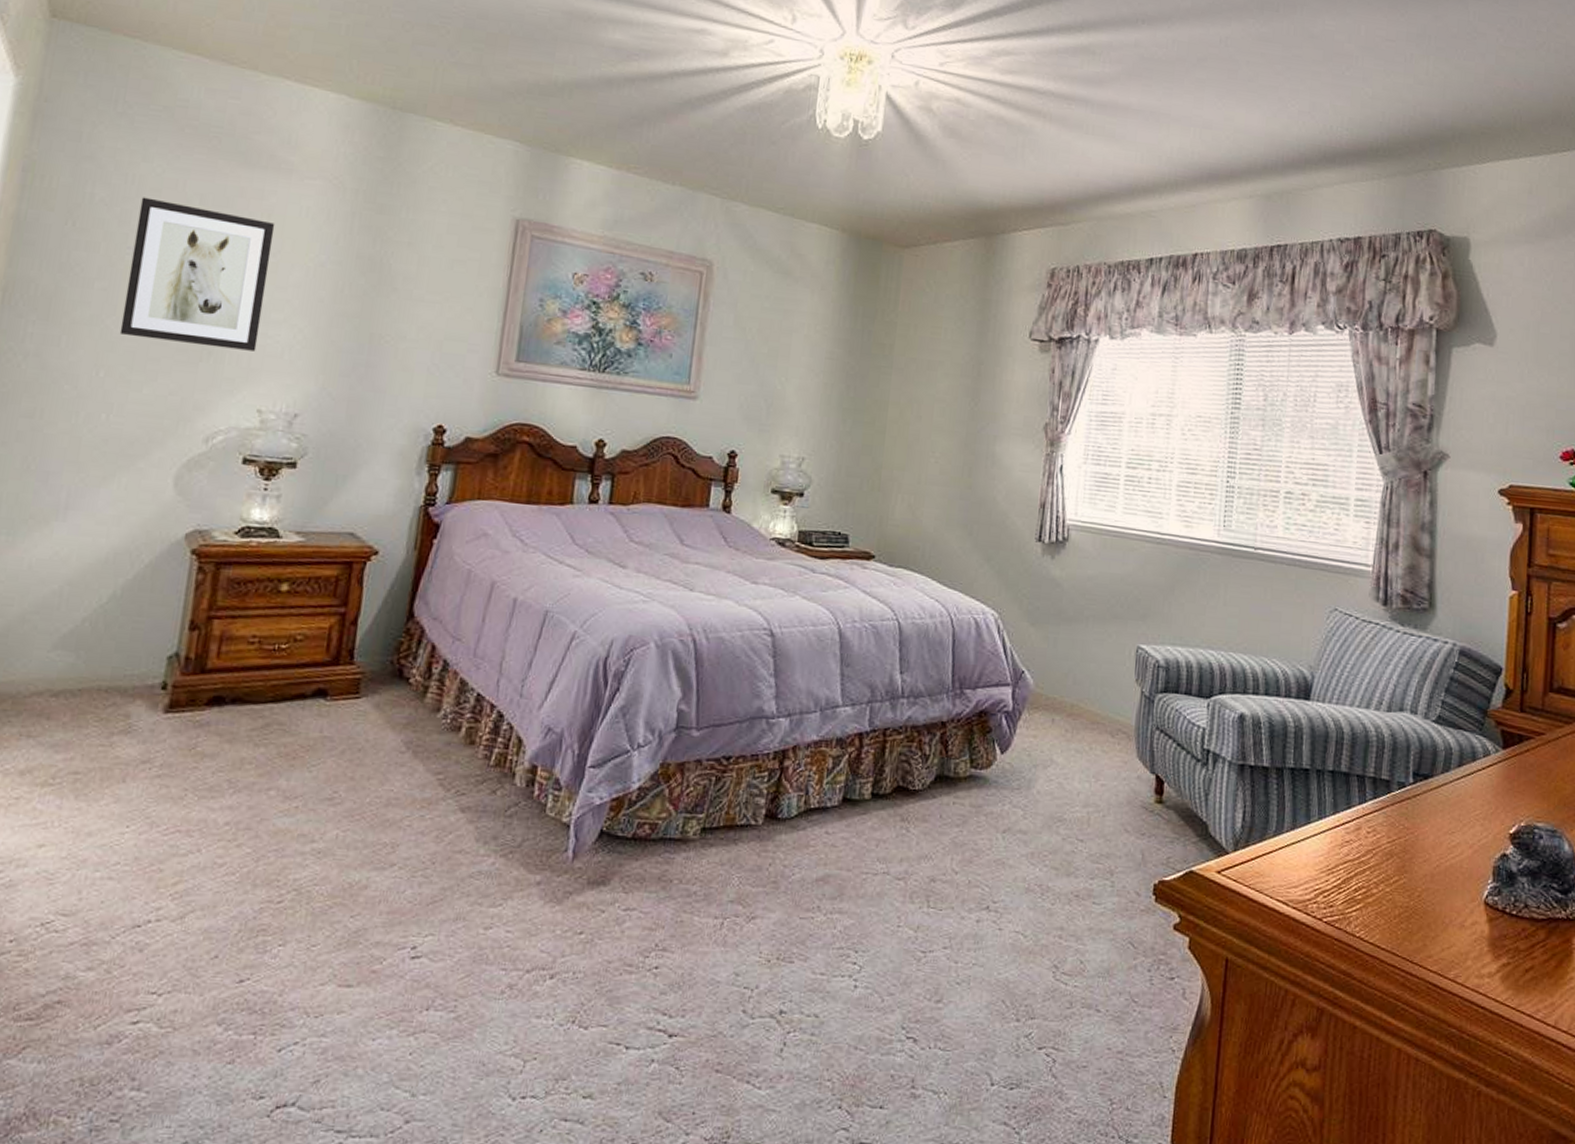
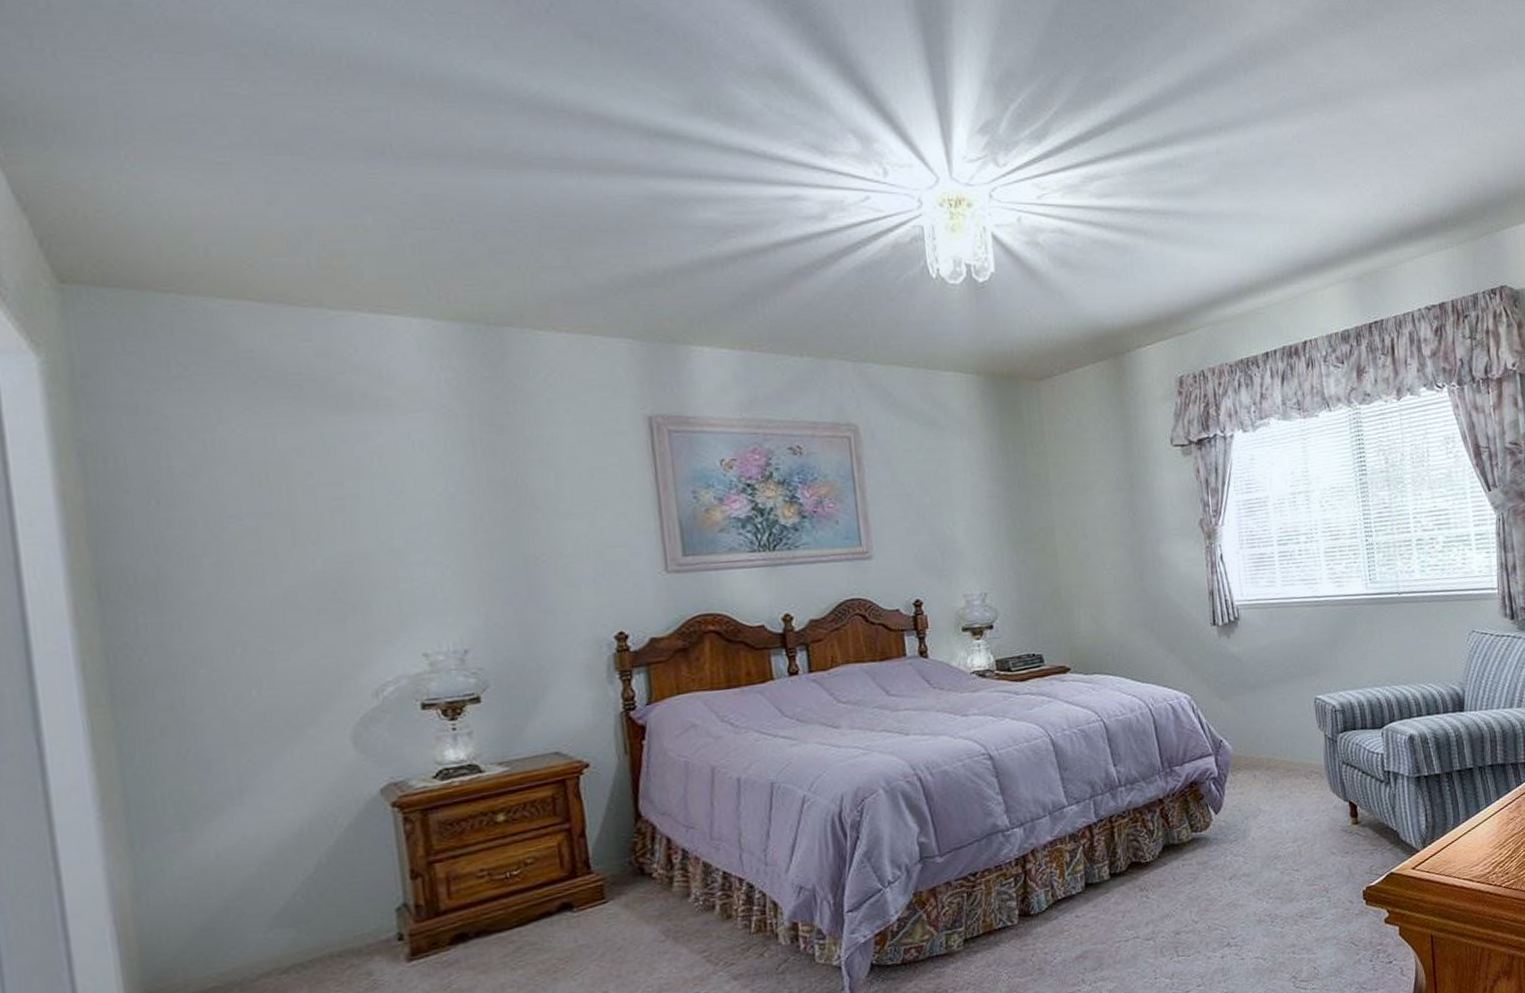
wall art: present [119,197,275,351] -> none [229,460,405,607]

